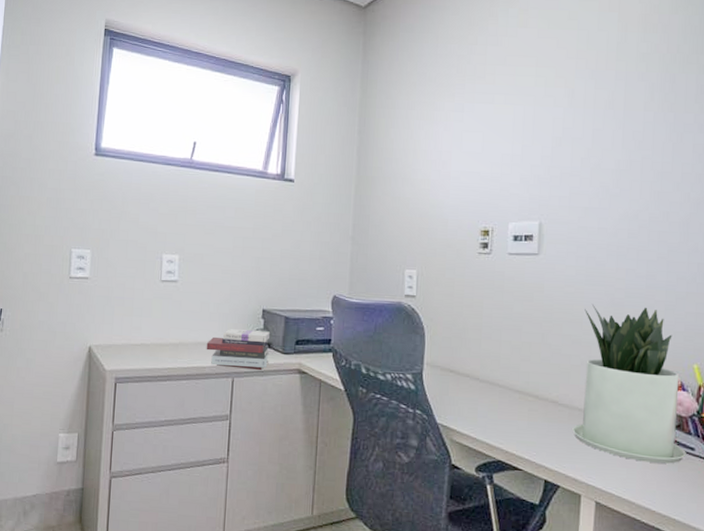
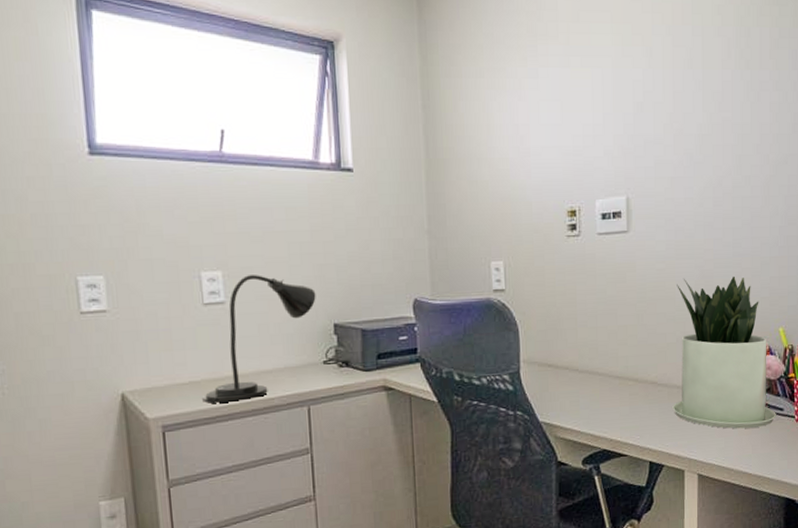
desk lamp: none [149,260,251,366] -> present [202,275,316,405]
books: present [206,329,271,371] -> none [271,348,349,396]

